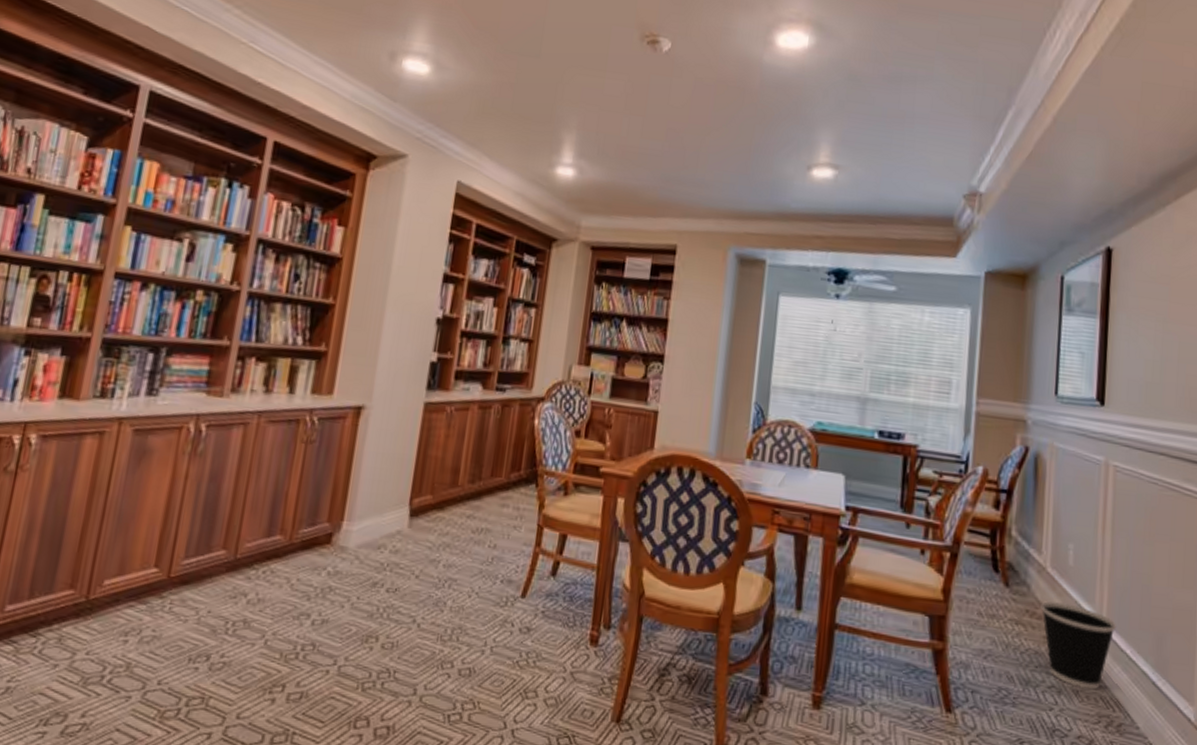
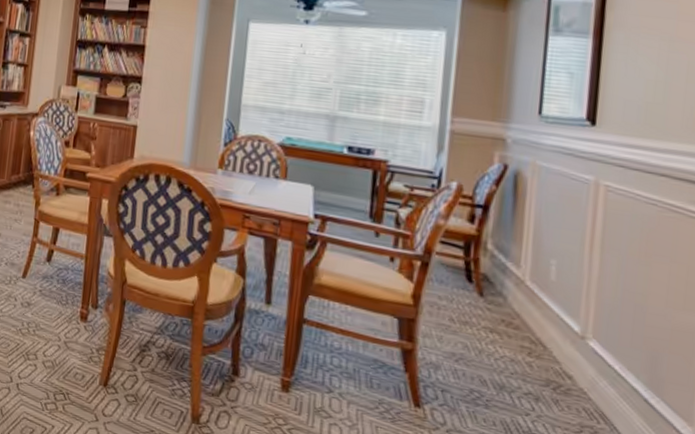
wastebasket: present [1040,601,1117,690] -> none [518,313,605,401]

